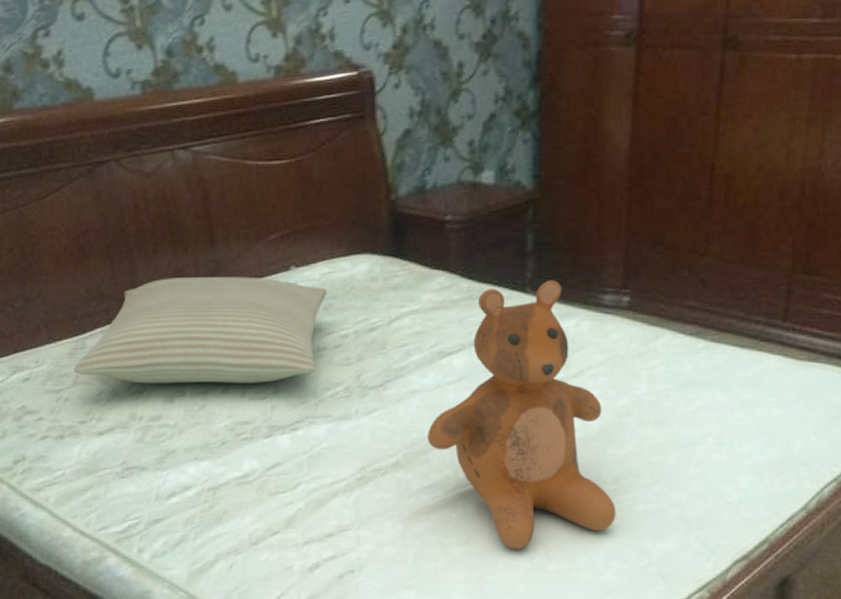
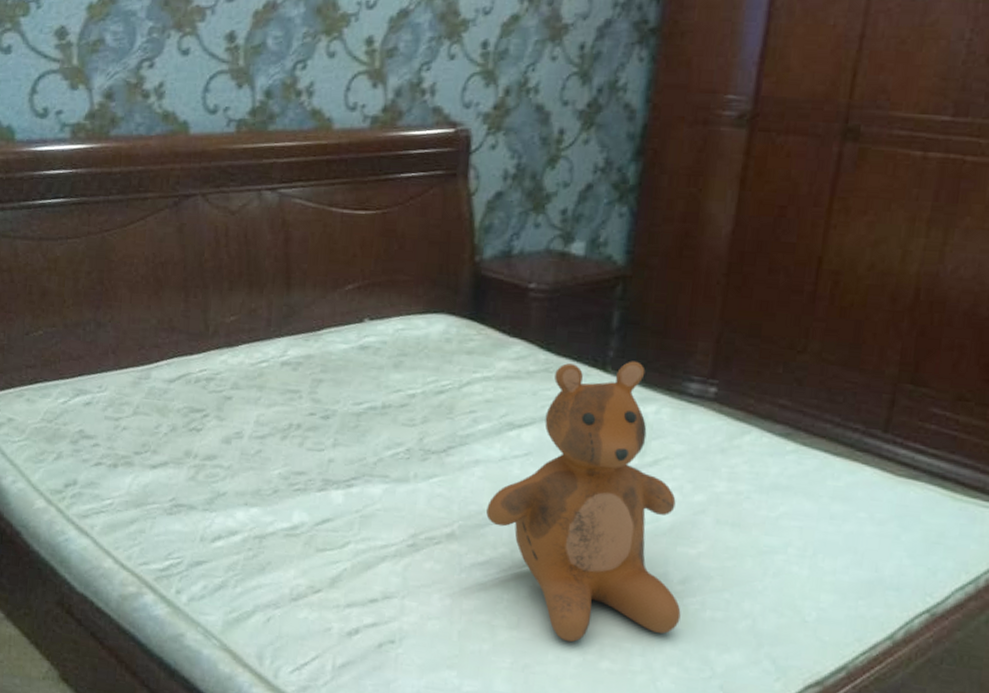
pillow: present [73,277,327,384] -> none [135,317,399,435]

